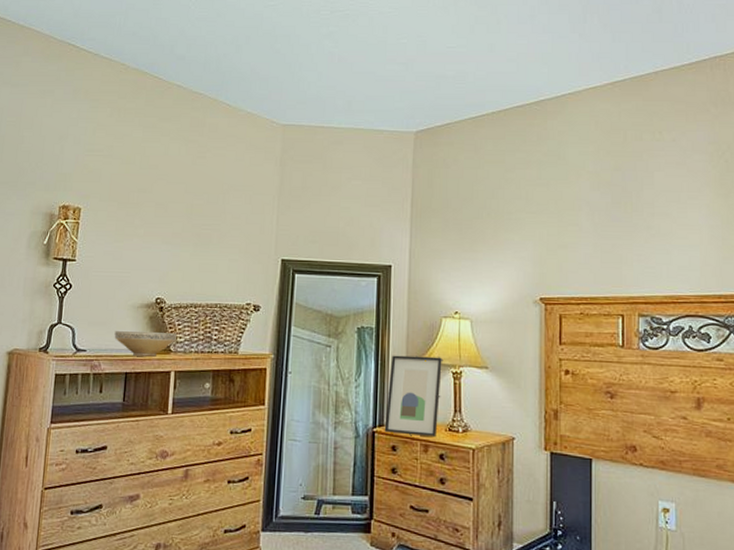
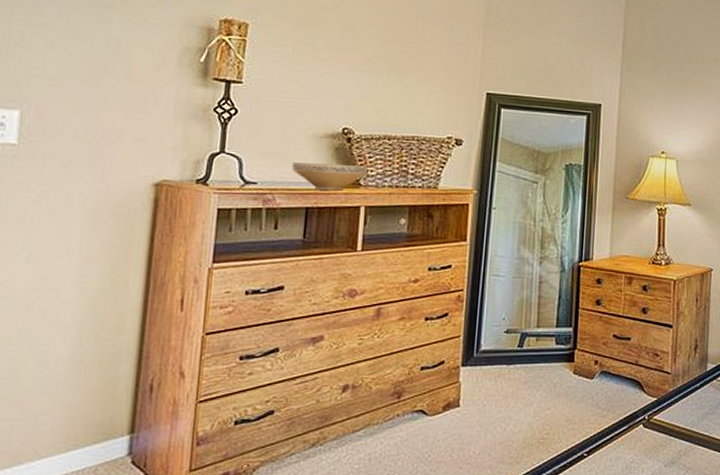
picture frame: present [384,355,443,438] -> none [590,192,649,270]

